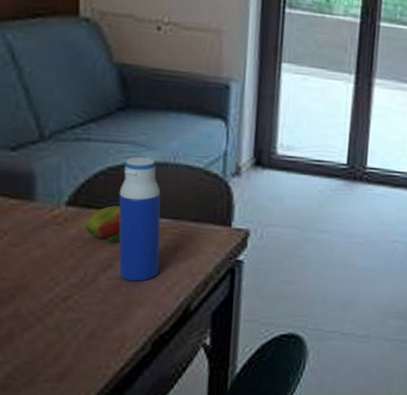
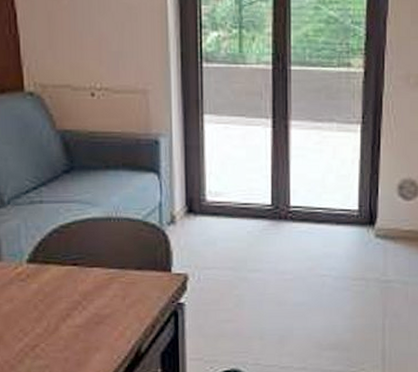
fruit: present [85,205,121,243] -> none [45,260,76,295]
water bottle: present [118,157,161,282] -> none [71,214,111,328]

